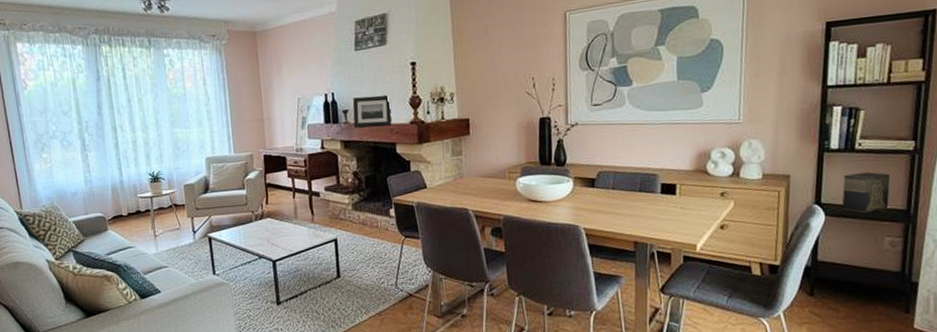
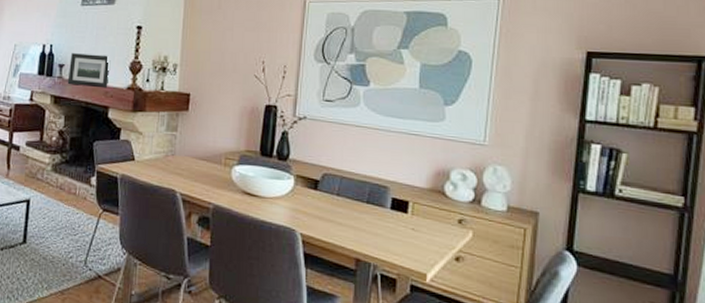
decorative box: present [842,172,891,214] -> none [597,222,655,272]

